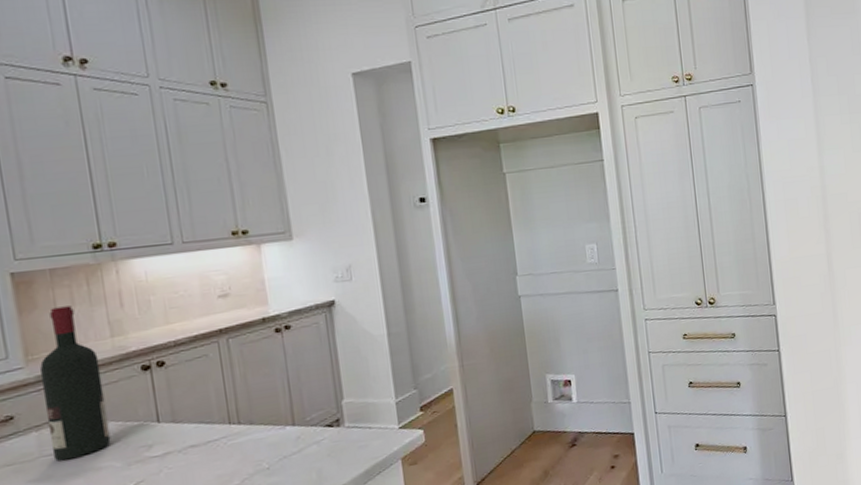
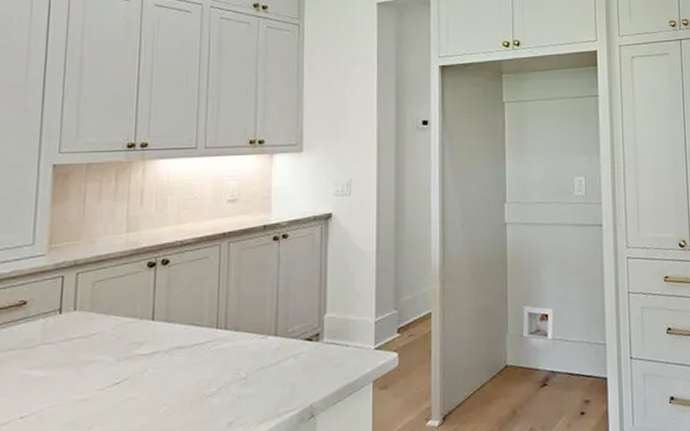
wine bottle: present [39,306,111,461] -> none [52,199,112,350]

